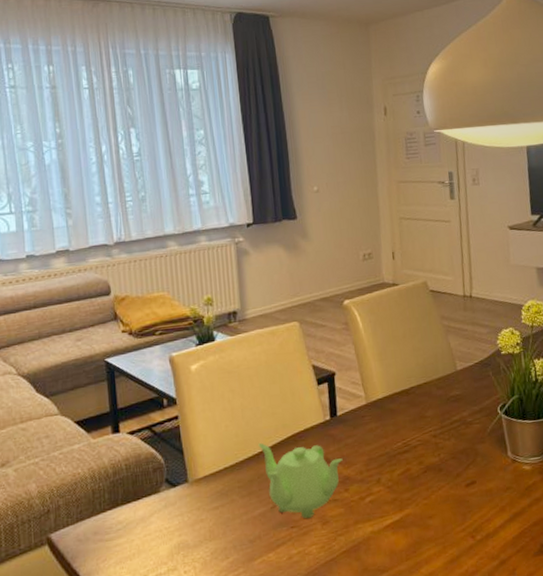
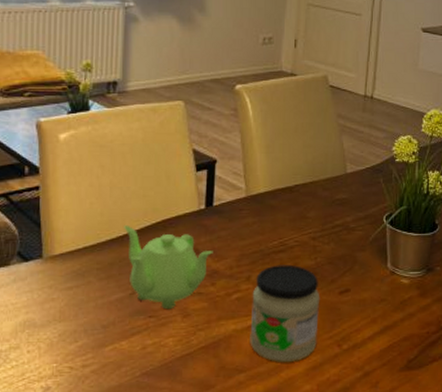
jar: none [384,463,452,559] -> present [250,264,320,363]

